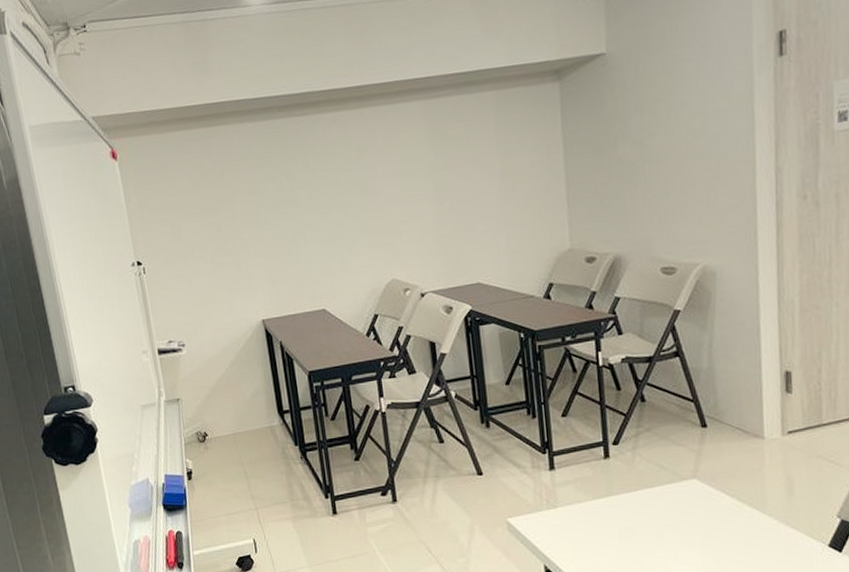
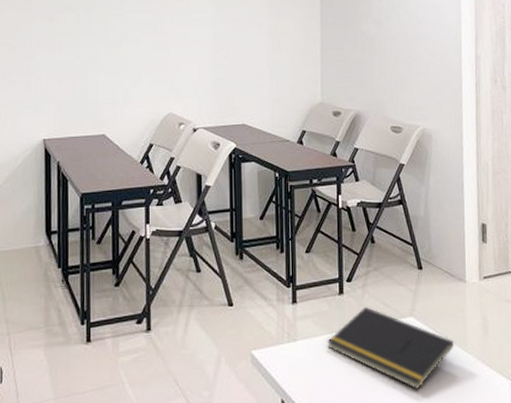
notepad: none [593,470,749,554] -> present [327,307,454,390]

